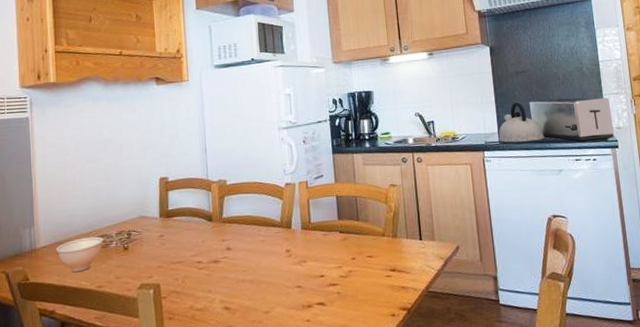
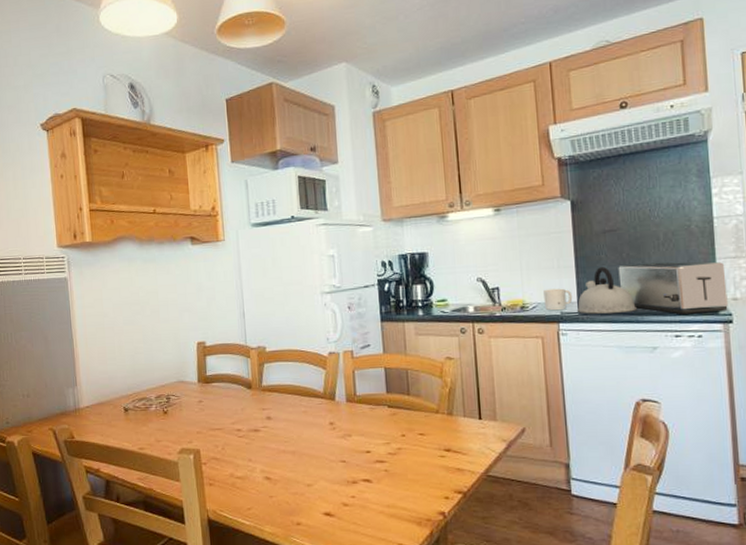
bowl: present [55,236,104,273] -> none [98,399,144,434]
mug: none [470,121,494,141] -> present [543,288,573,311]

